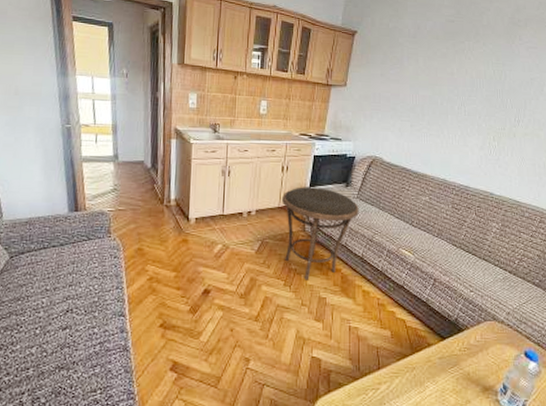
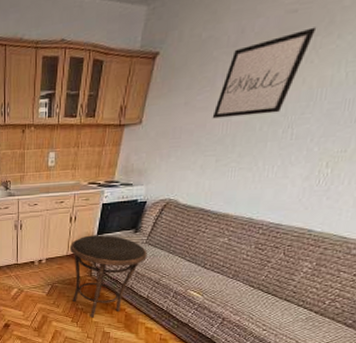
wall art: none [403,35,469,93] -> present [212,27,317,119]

